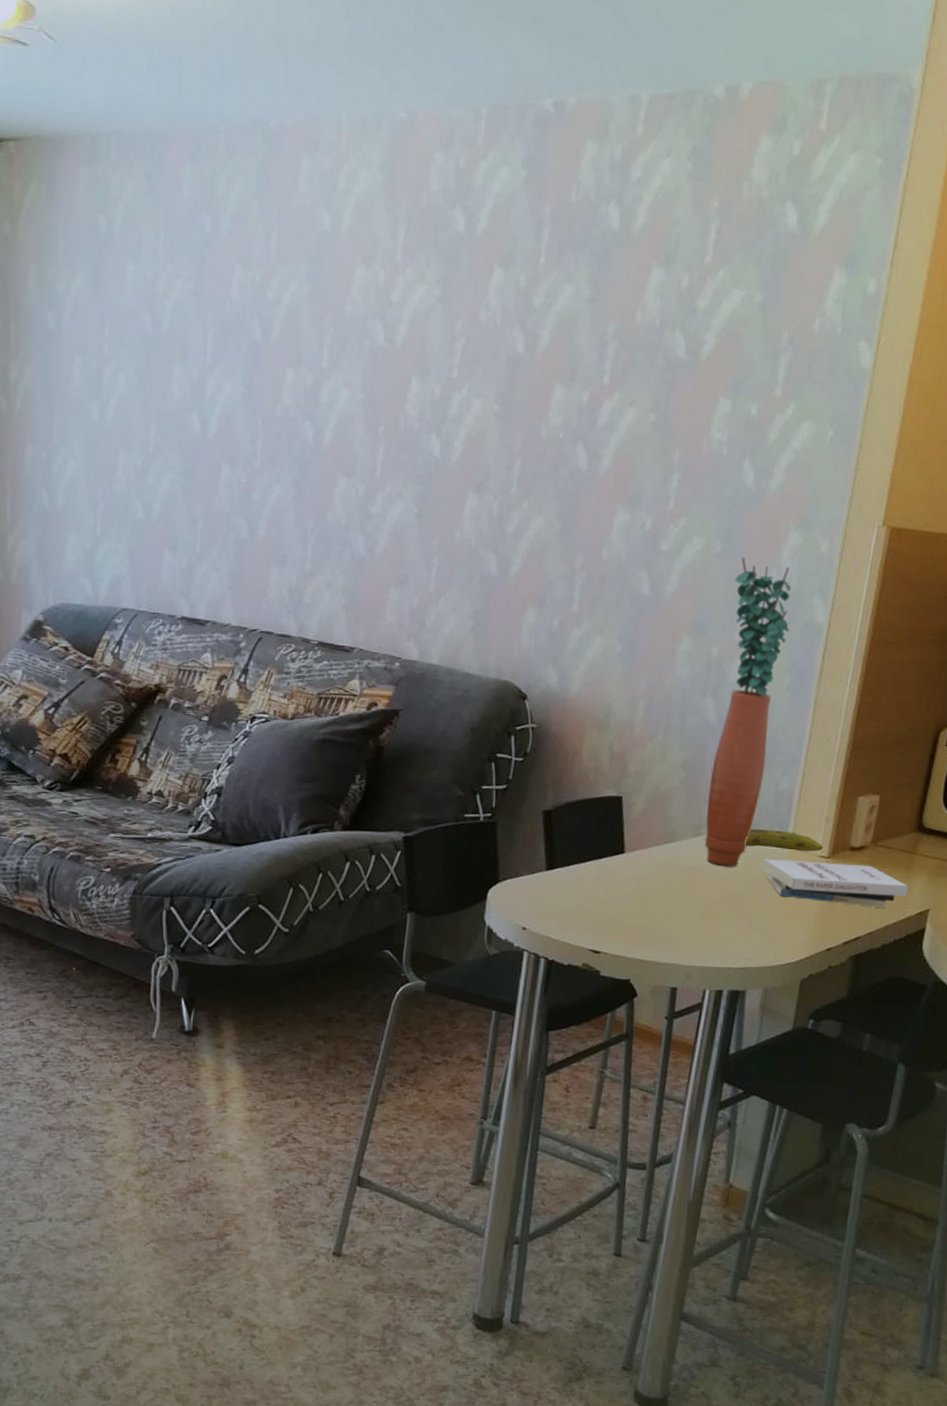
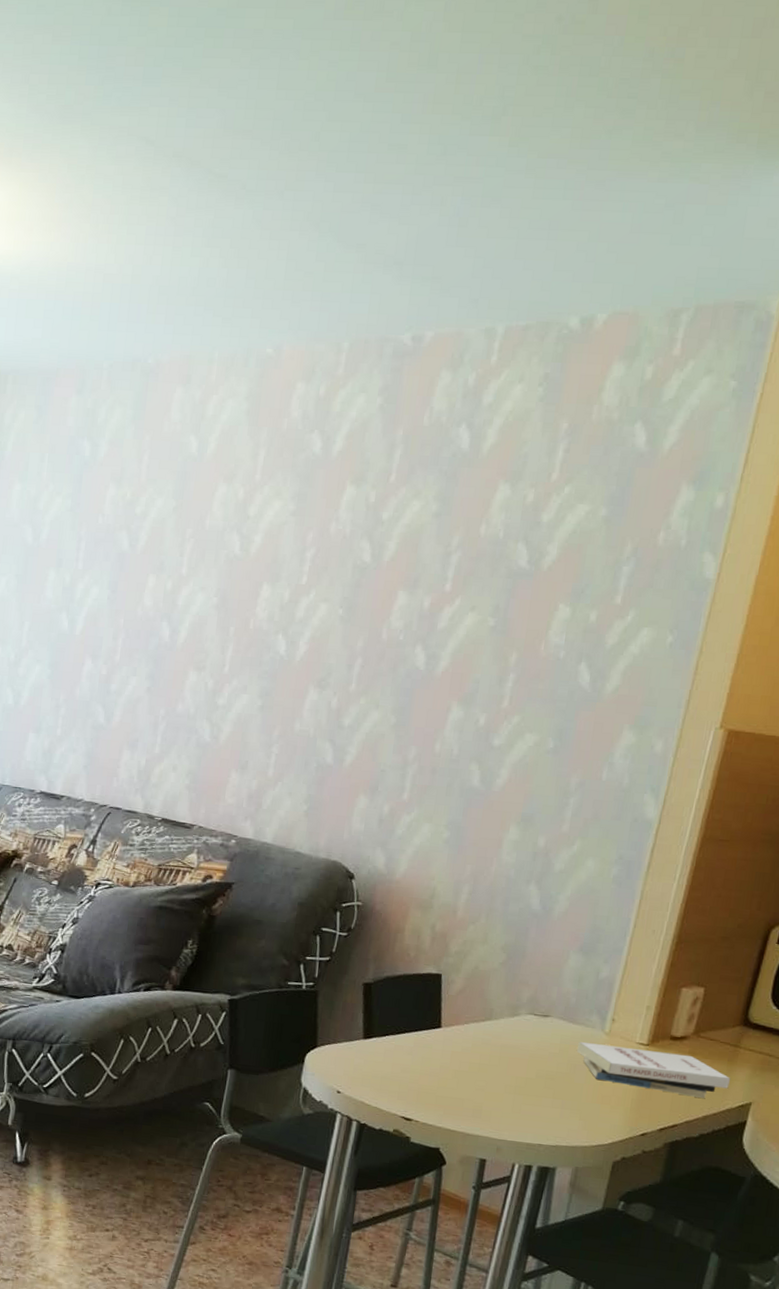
vase: present [705,557,792,867] -> none [521,754,623,1048]
fruit: present [746,828,822,852] -> none [563,1012,642,1039]

